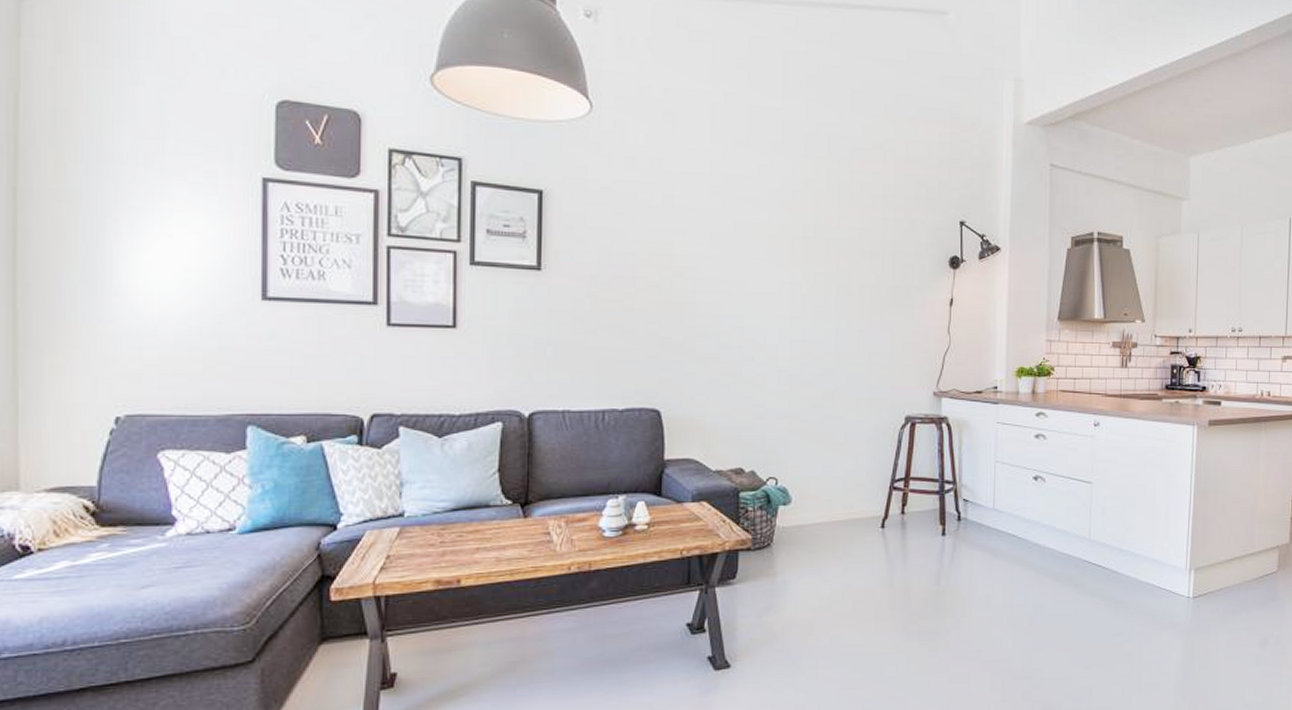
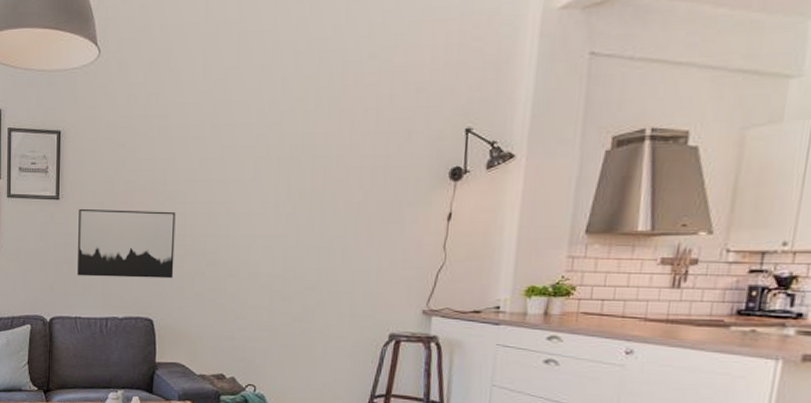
wall art: none [566,281,684,363] -> present [78,208,176,279]

